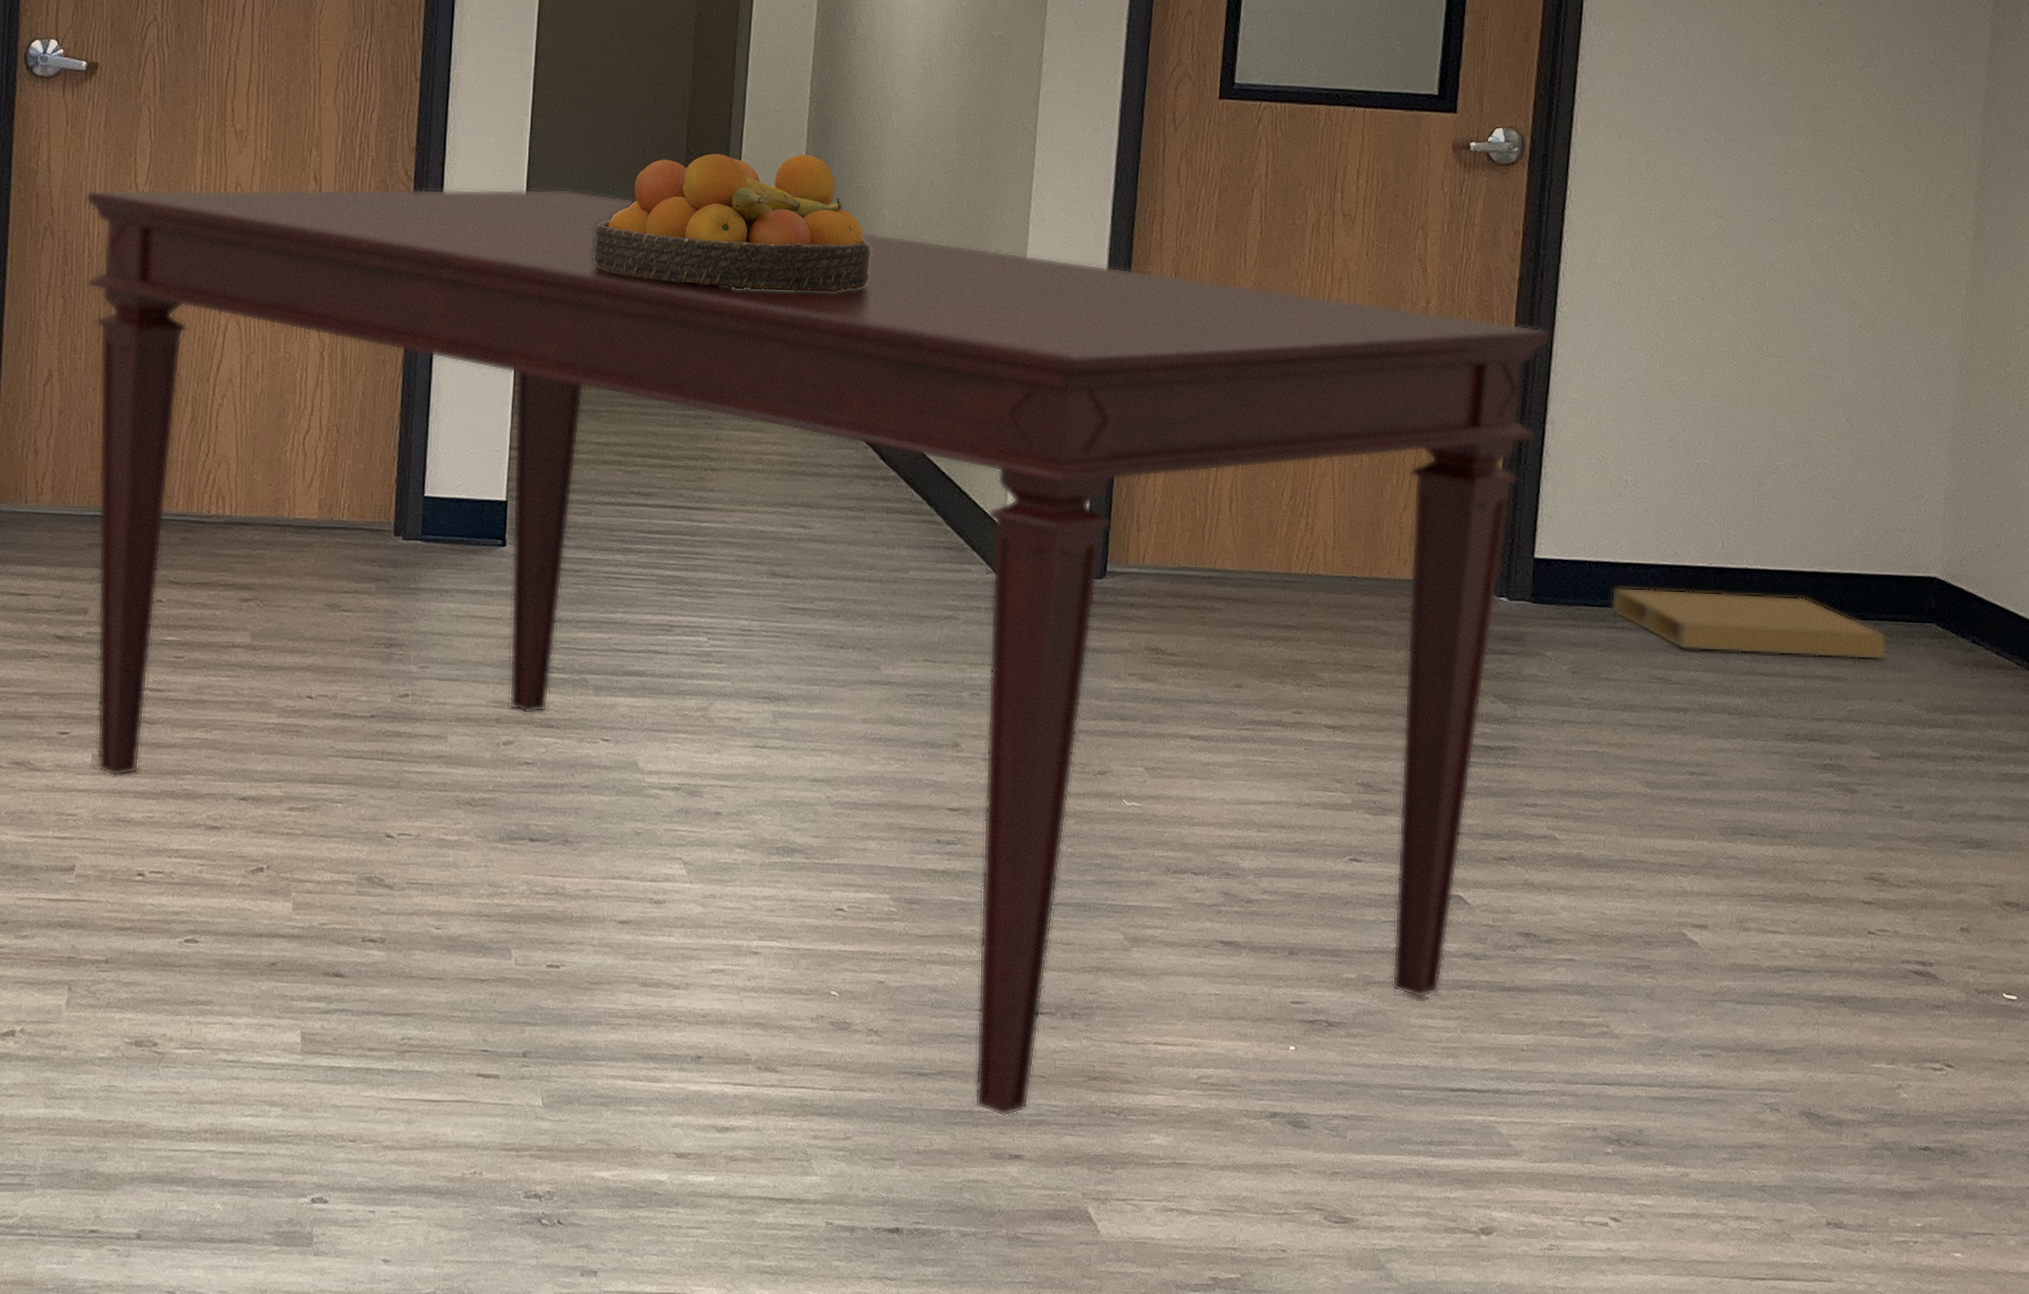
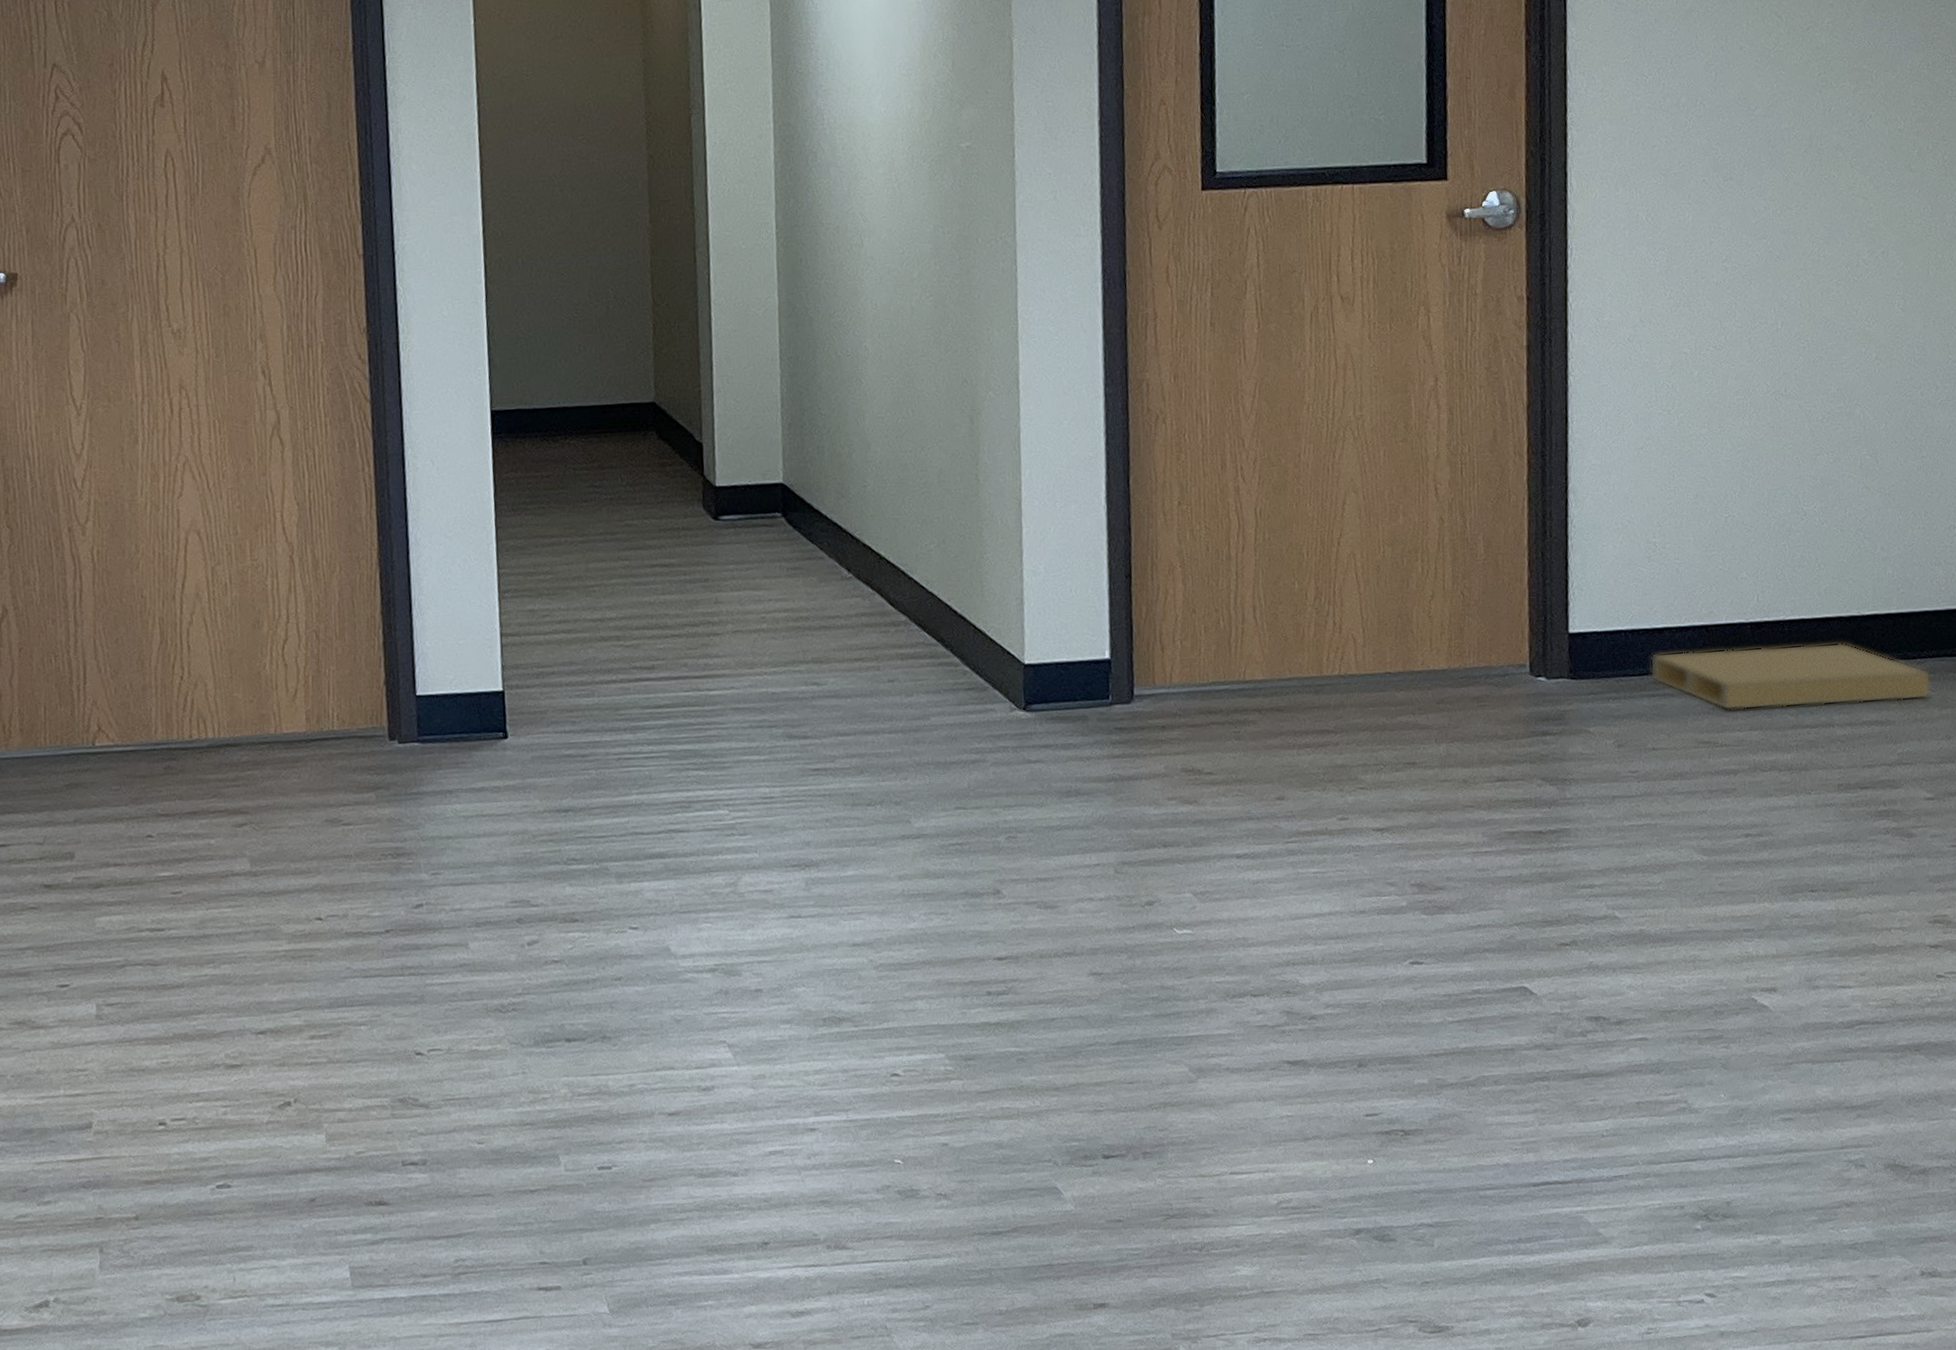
dining table: present [86,189,1551,1117] -> none [20,356,1565,1267]
fruit bowl: present [593,154,870,292] -> none [565,293,857,443]

